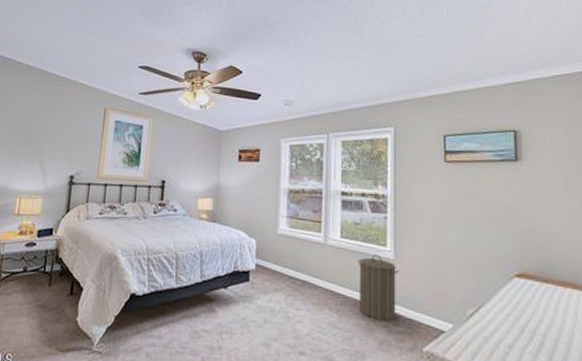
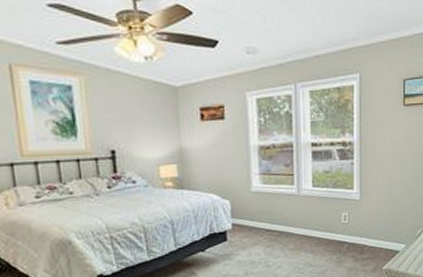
laundry hamper: present [357,254,399,321] -> none [328,197,364,253]

